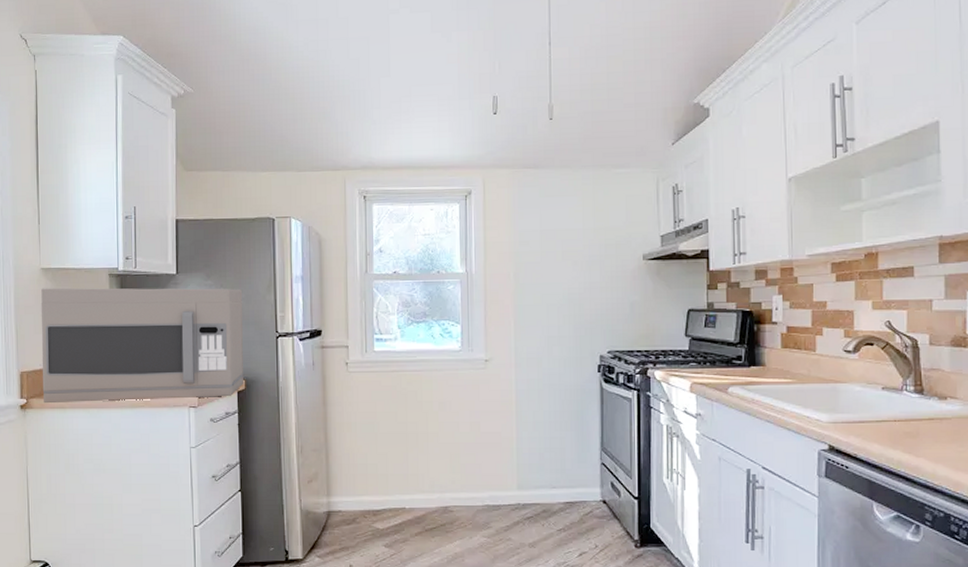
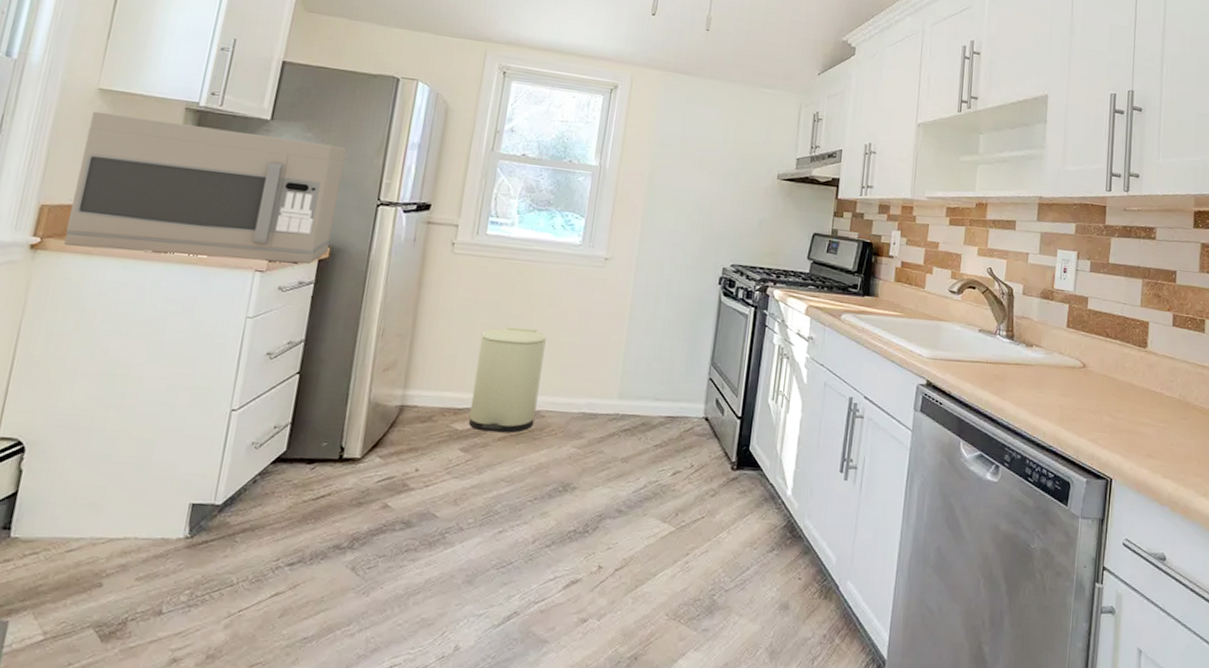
pedal bin: none [385,433,444,529] -> present [468,327,546,433]

